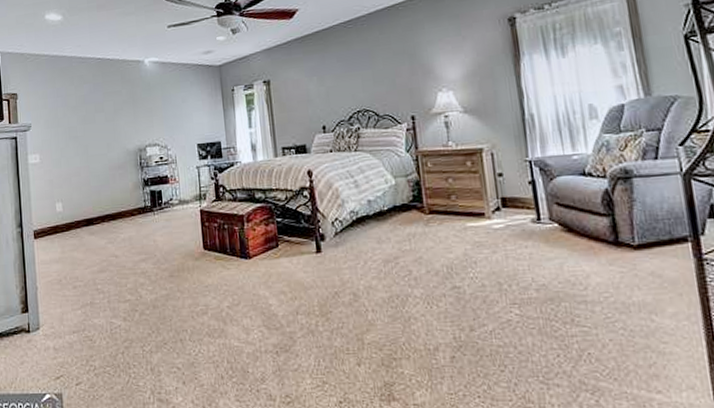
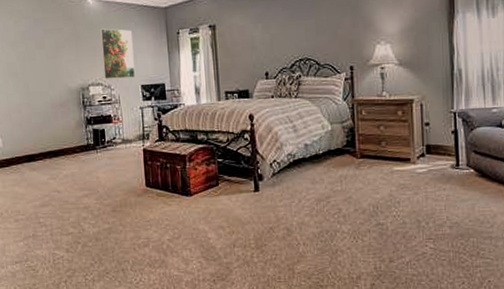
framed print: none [157,89,191,140] -> present [100,28,135,80]

